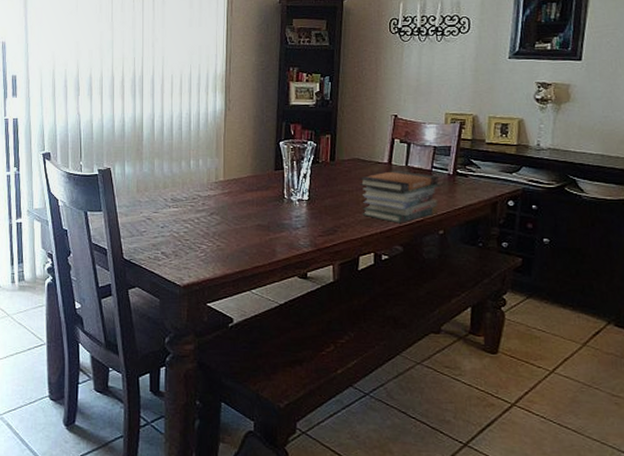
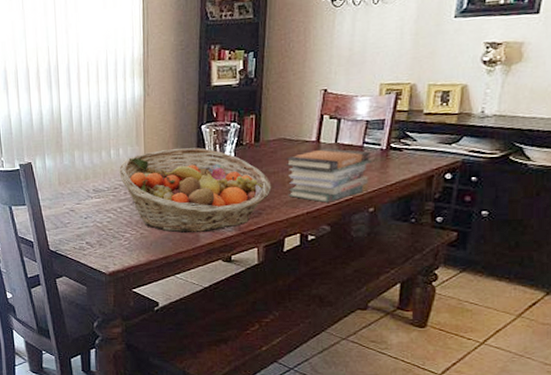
fruit basket: none [198,163,346,248] -> present [119,147,272,234]

